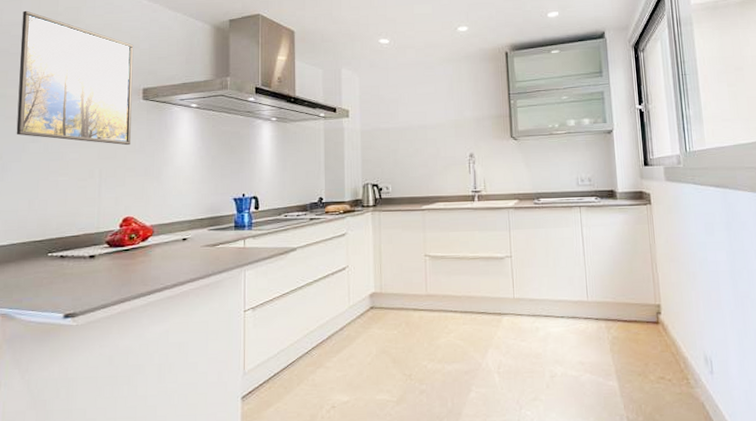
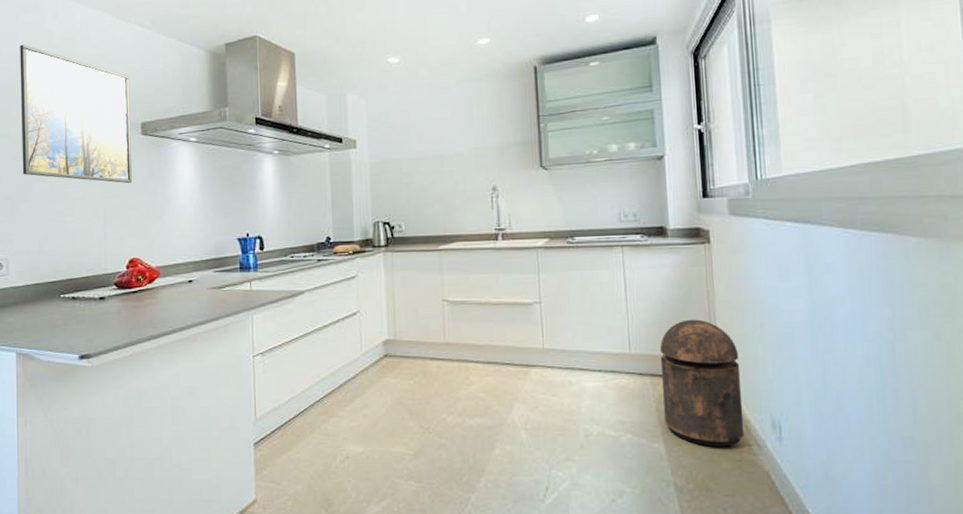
trash can: none [613,270,683,382] -> present [660,319,745,447]

